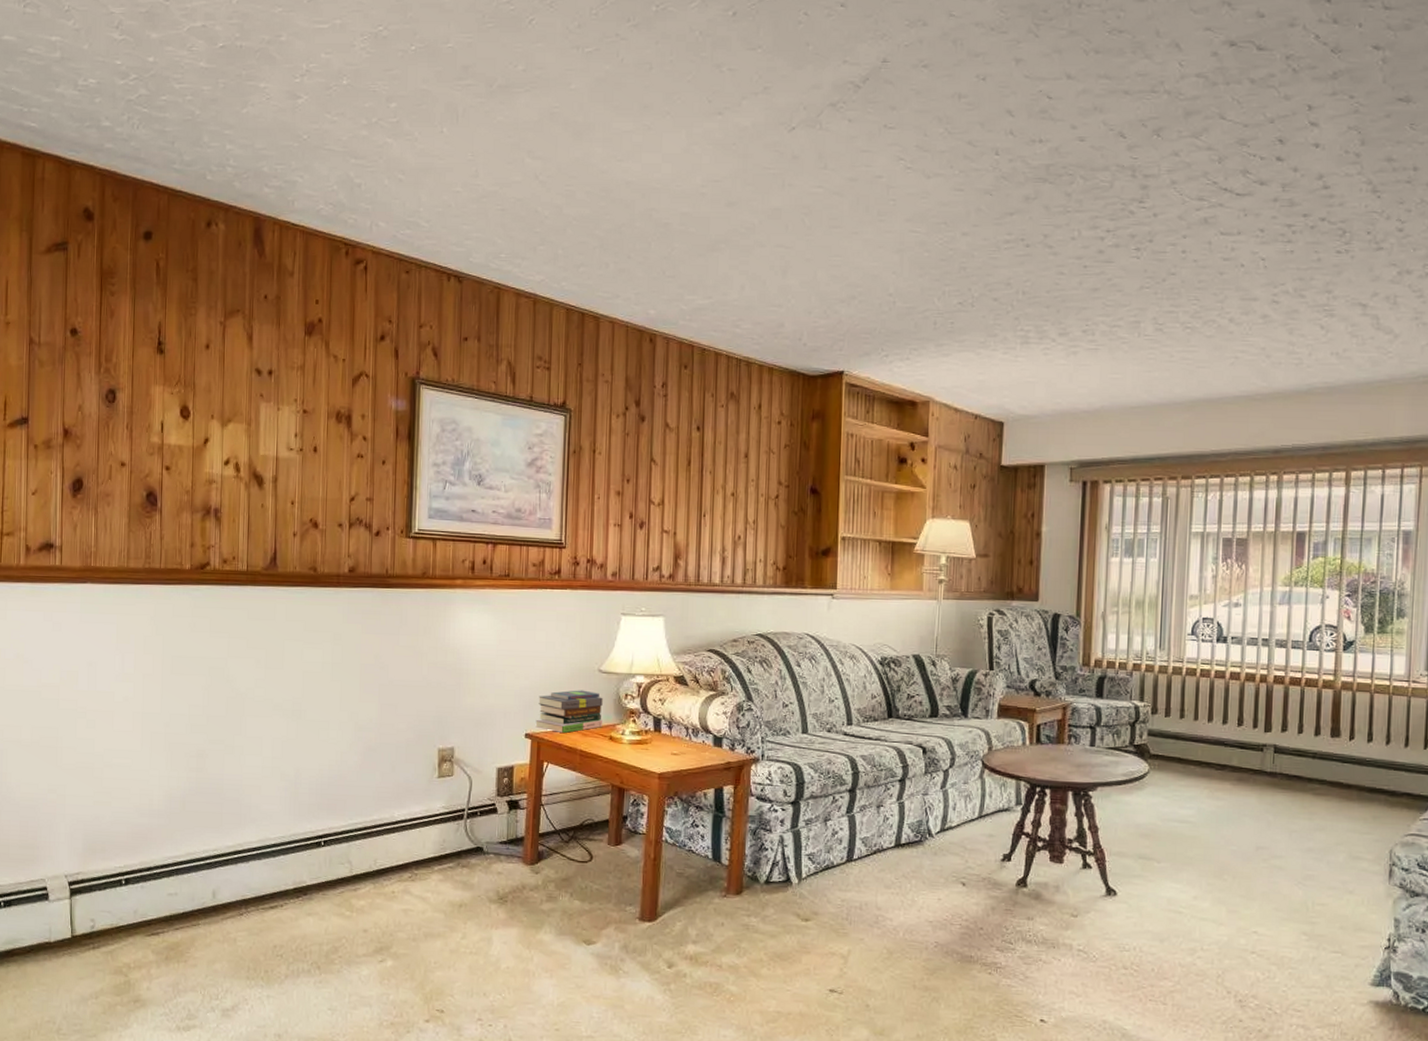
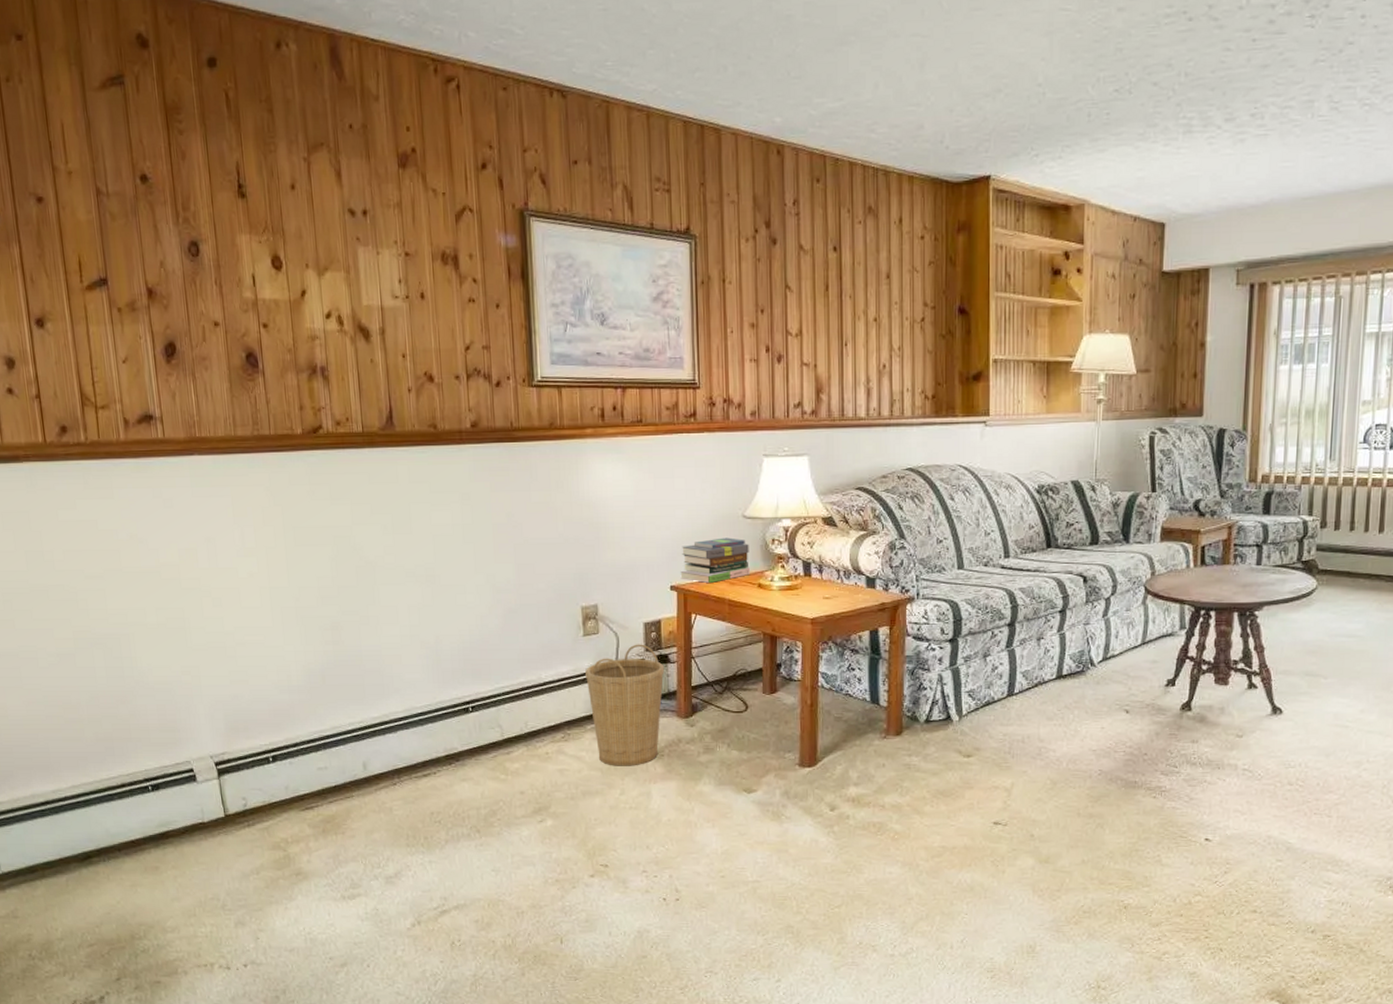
basket: none [437,788,514,910] -> present [585,644,665,766]

